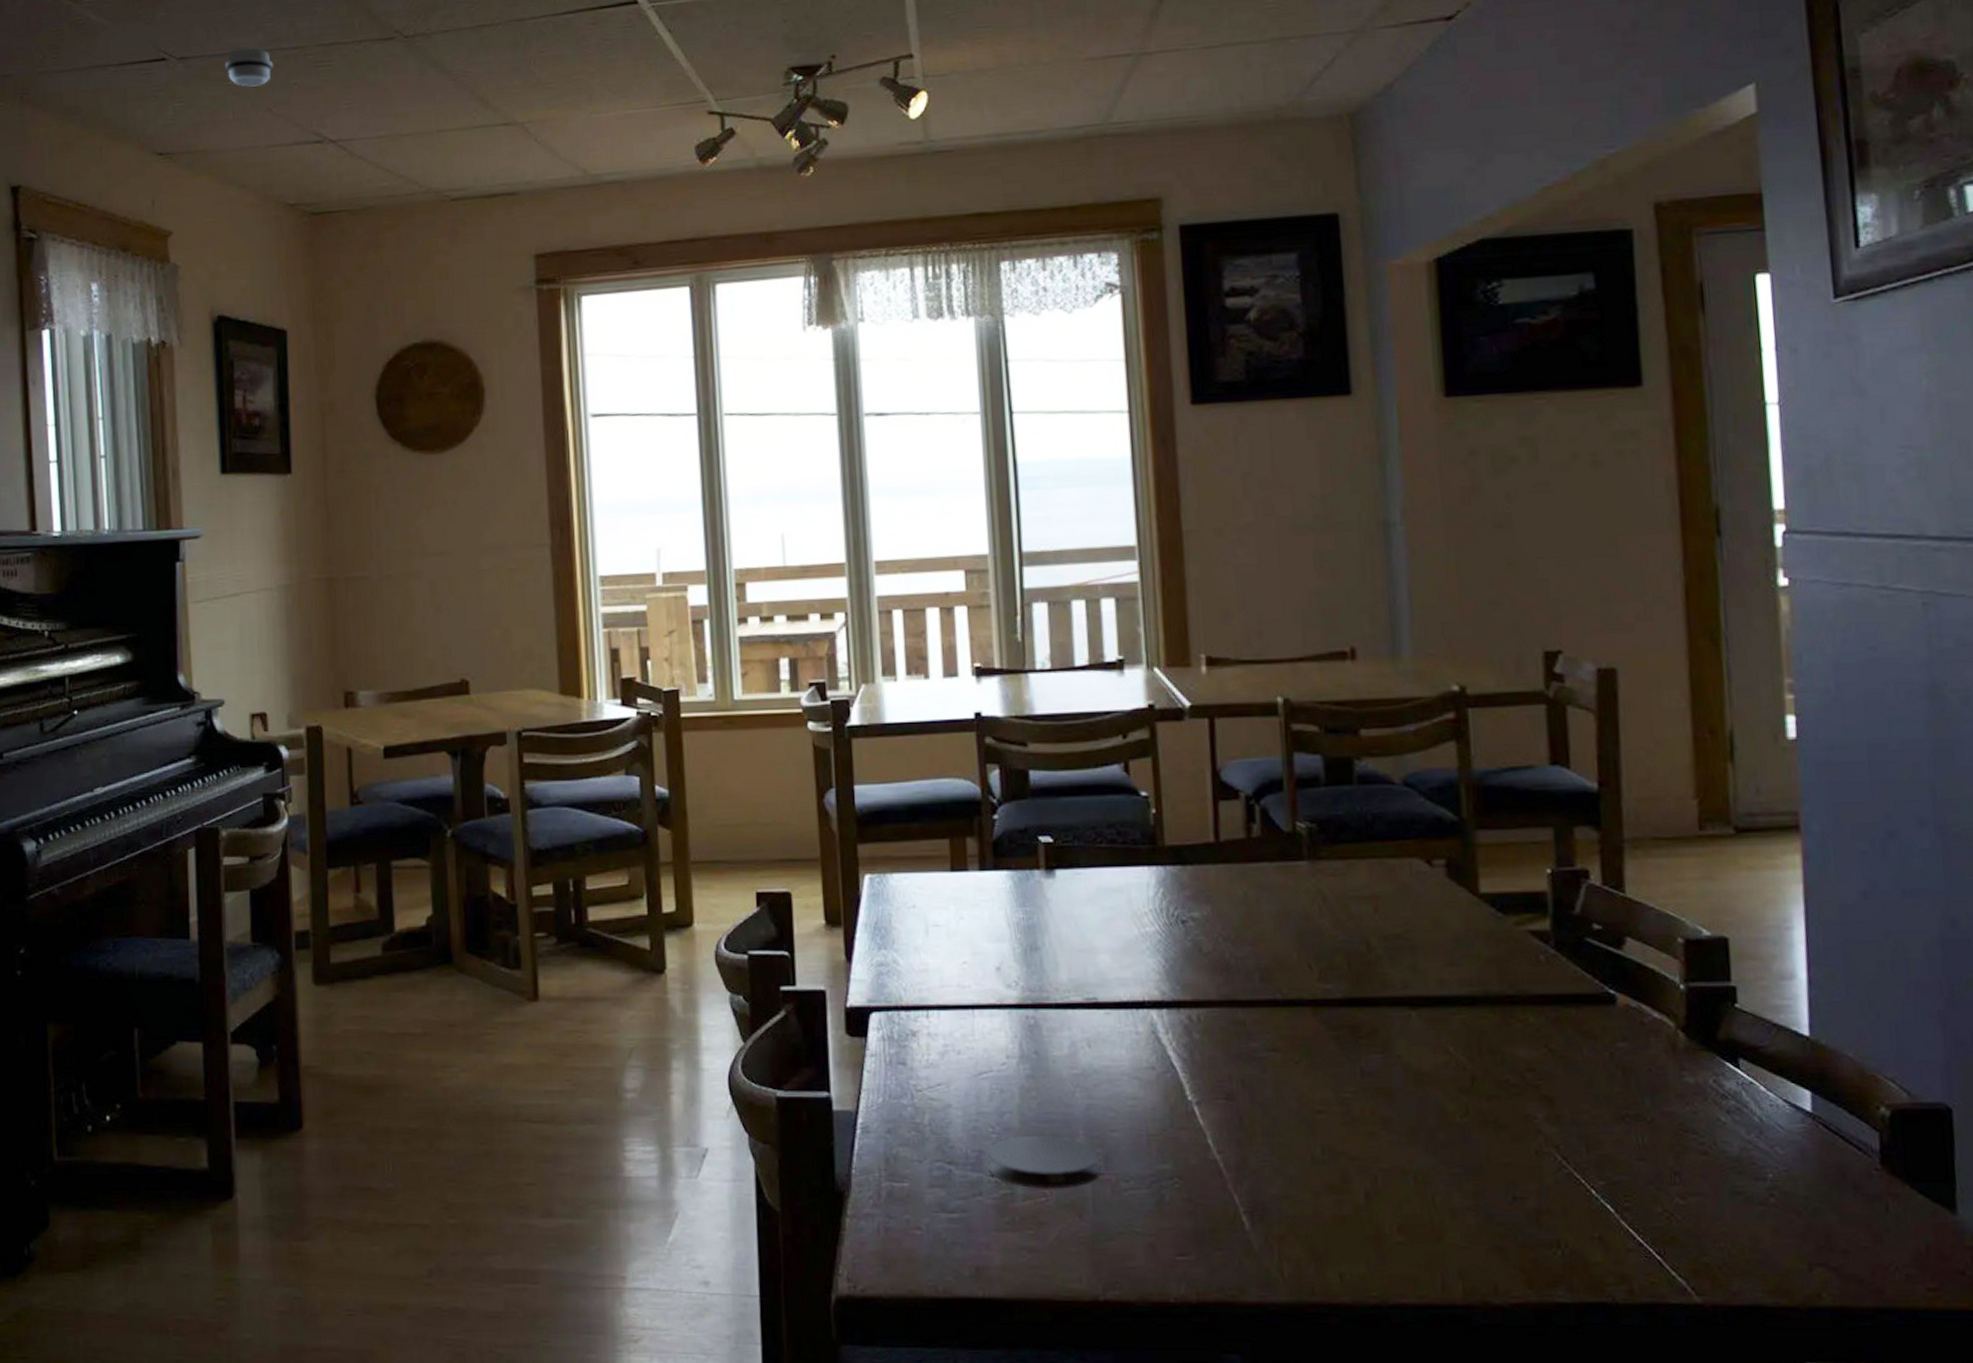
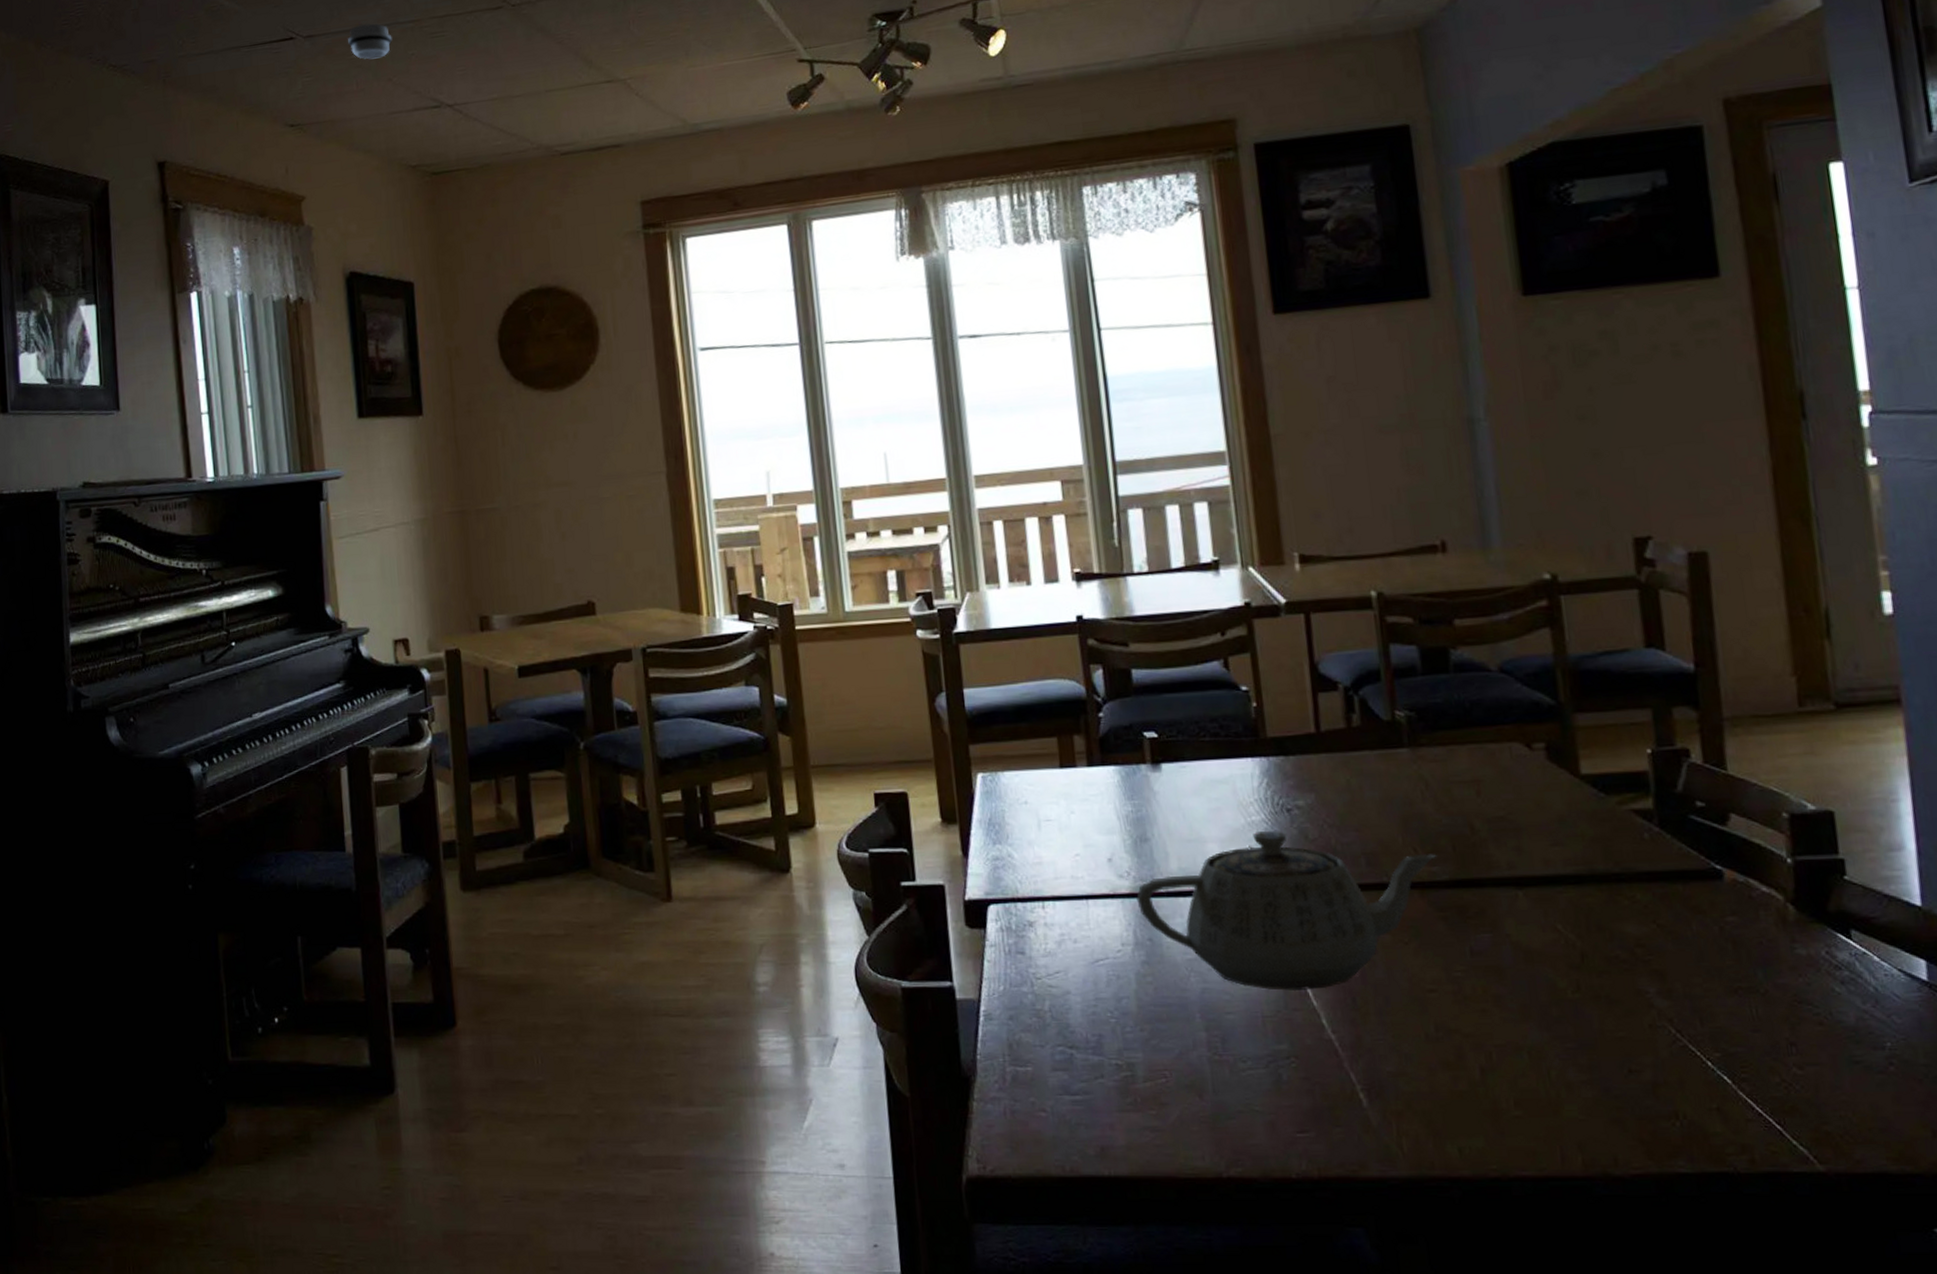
coaster: present [987,1135,1102,1189] -> none [1107,1018,1220,1071]
teapot: none [1024,941,1332,1108] -> present [1136,830,1437,991]

